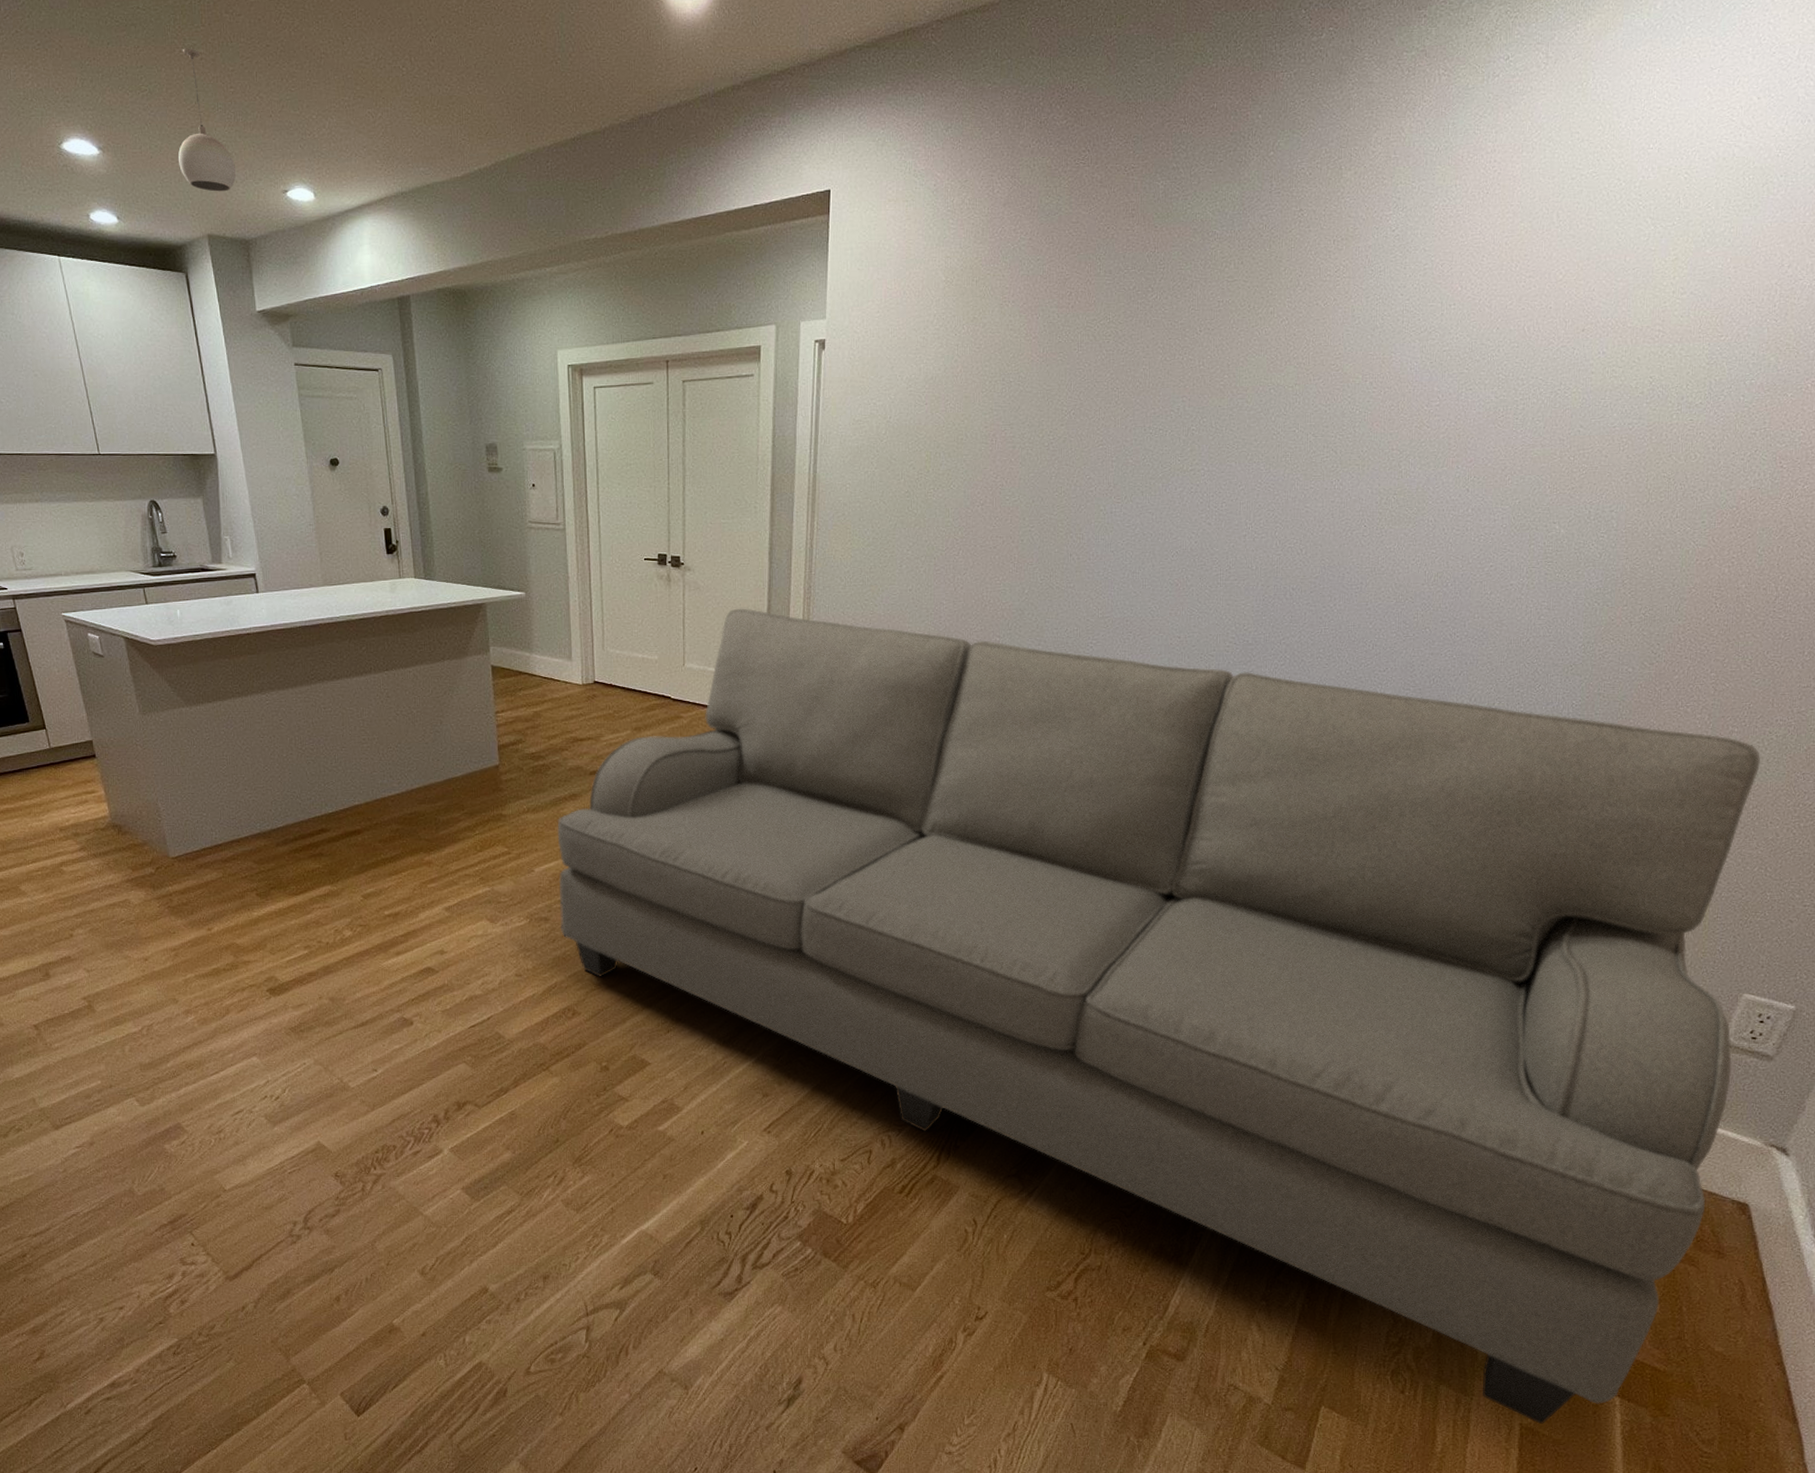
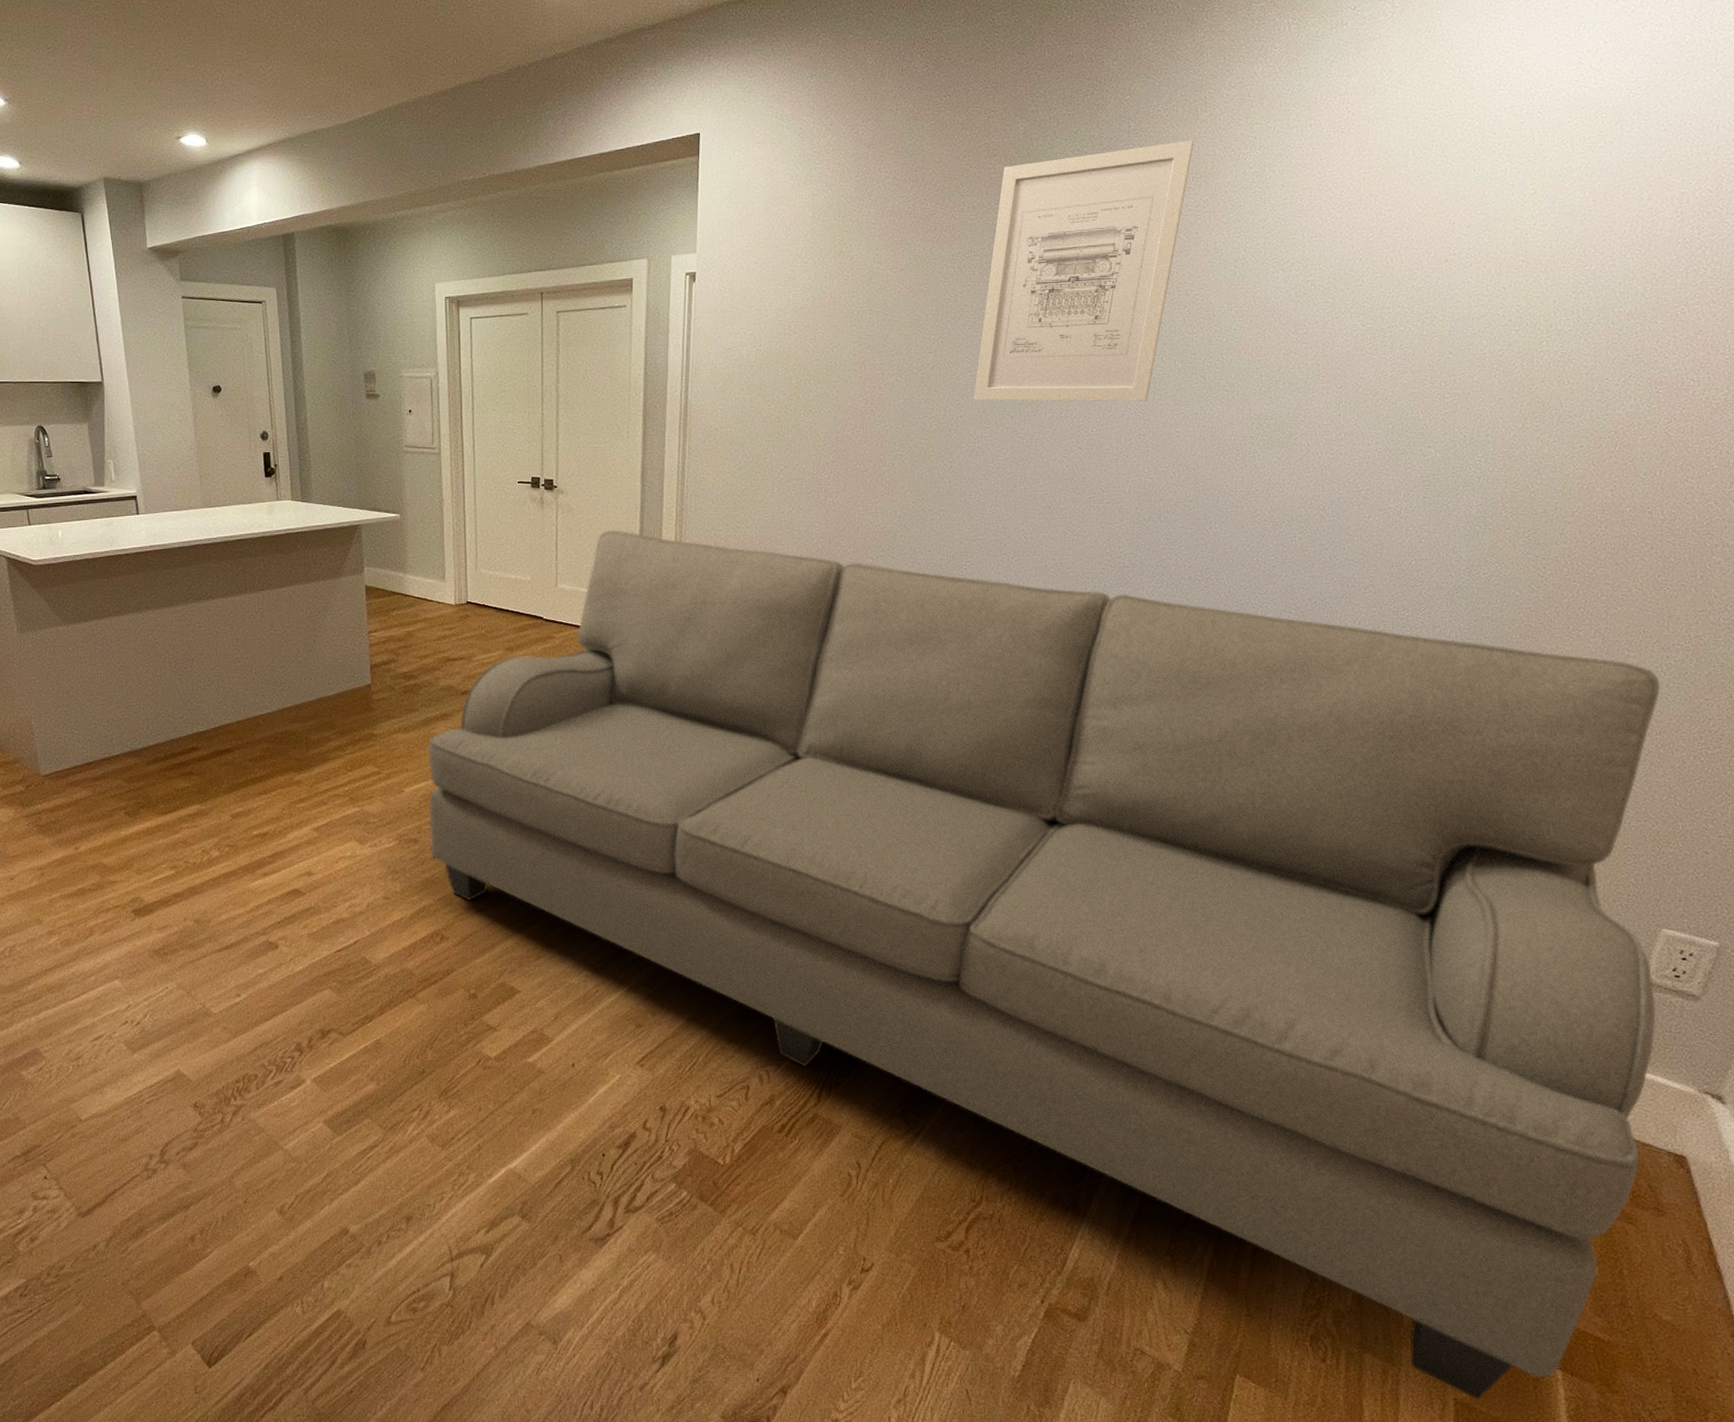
pendant light: present [178,48,236,192] -> none [79,9,132,139]
wall art: none [1104,200,1336,477] -> present [973,140,1194,402]

